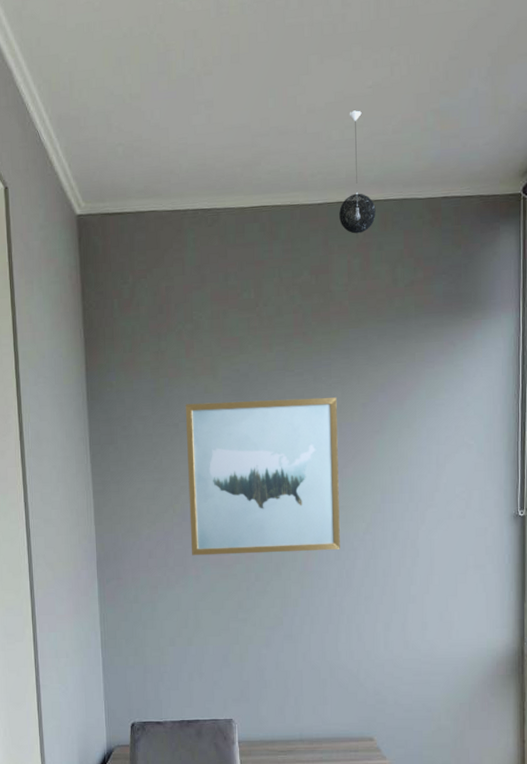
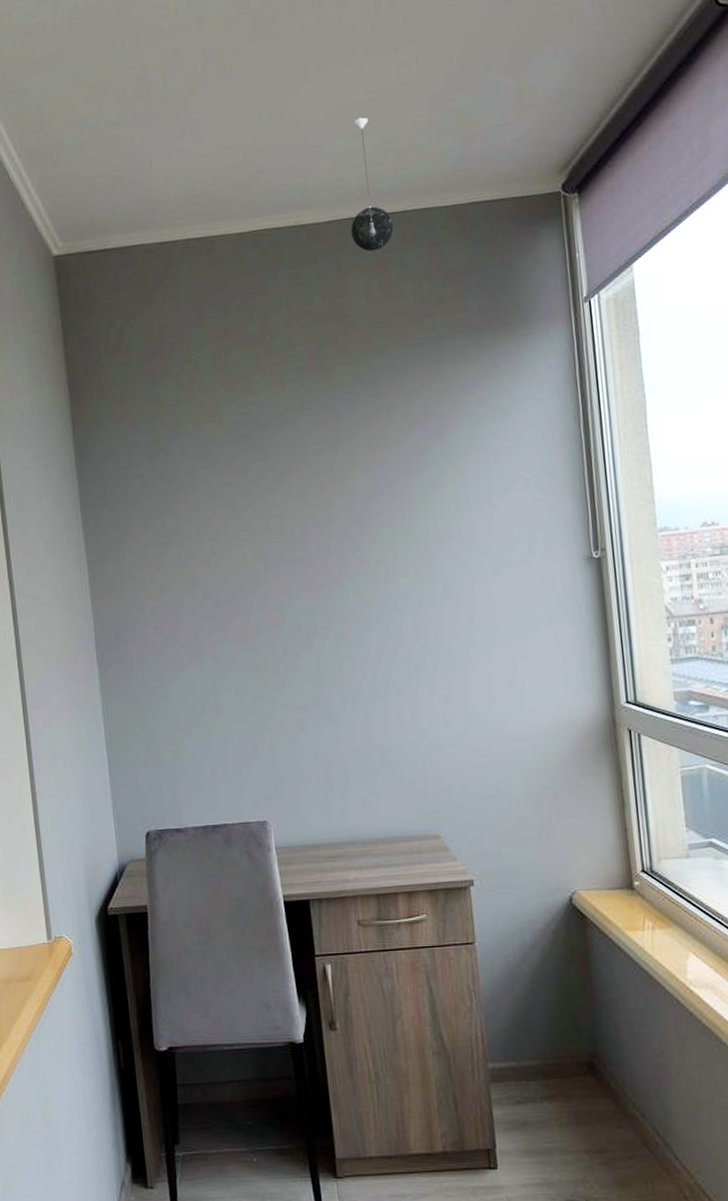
wall art: present [185,397,340,556] -> none [188,436,382,630]

